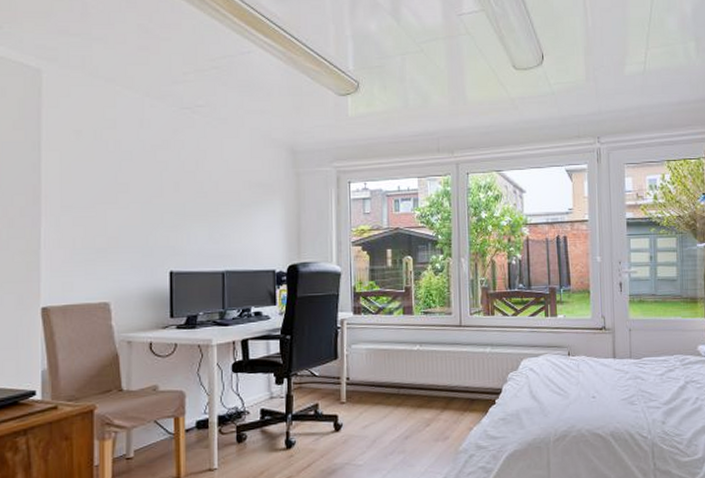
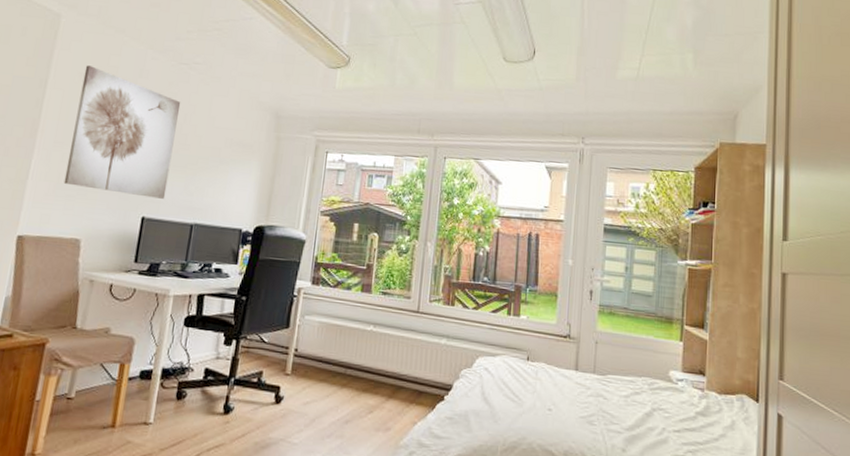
wall art: none [79,121,191,251] -> present [63,65,181,199]

